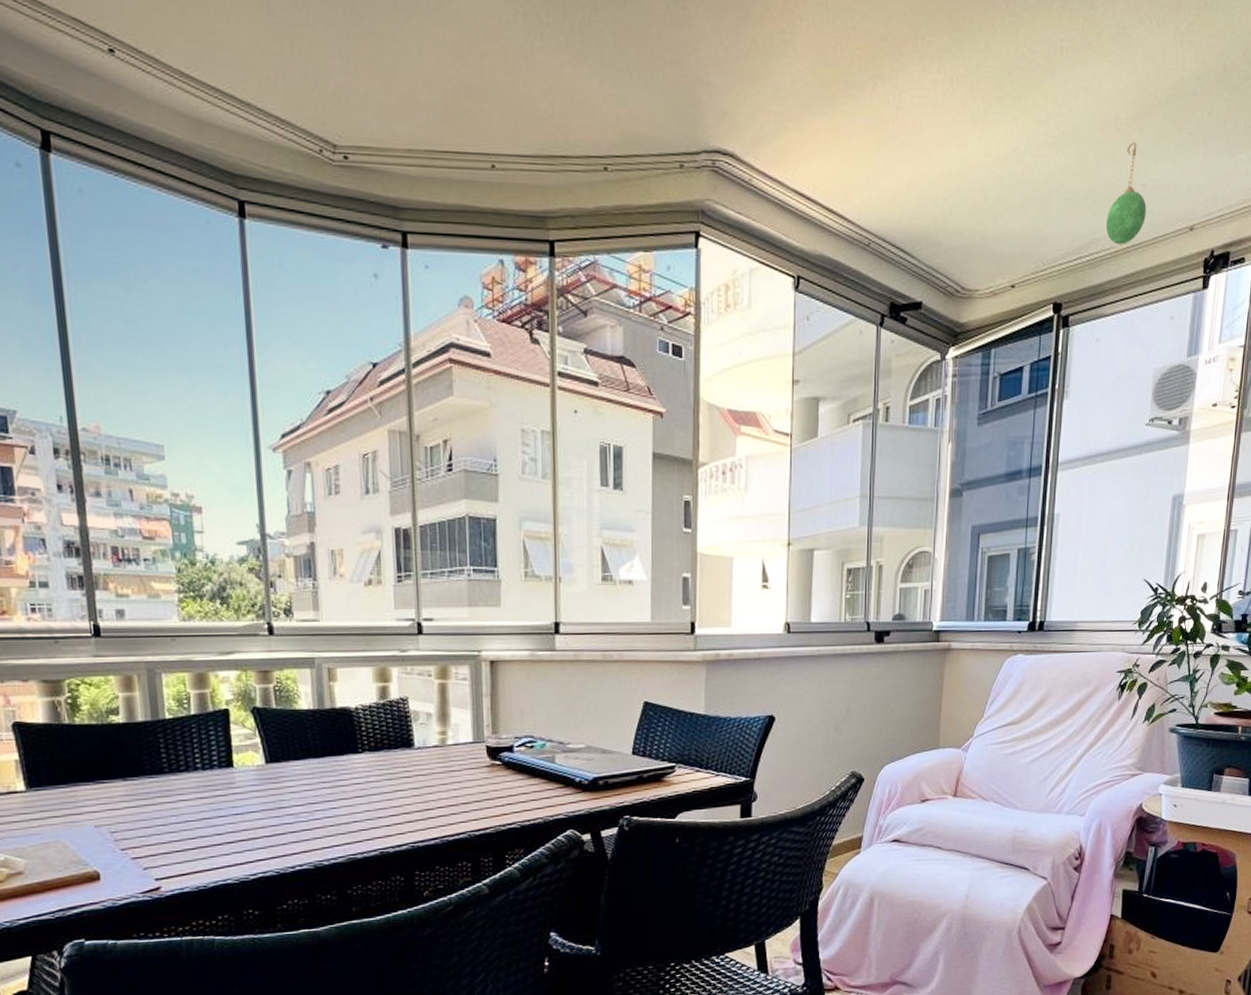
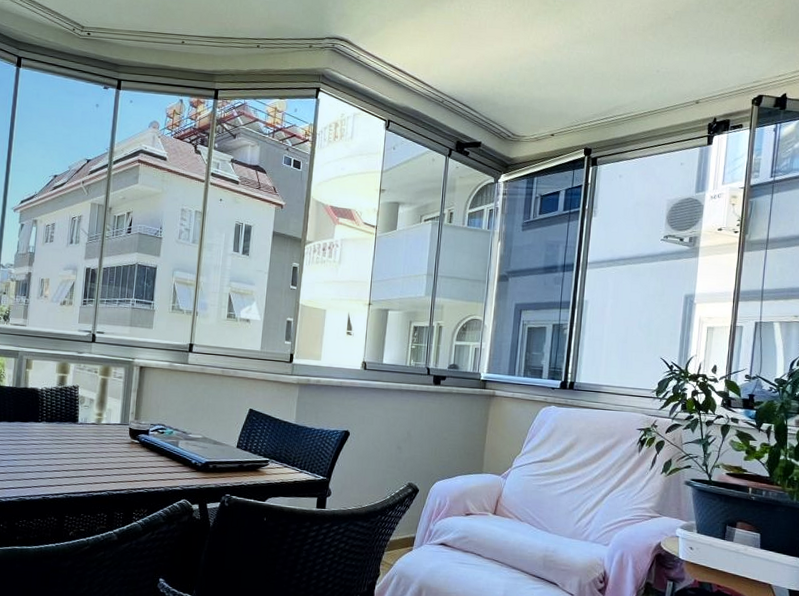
hanging planter: present [1105,141,1147,245] -> none [627,42,660,111]

